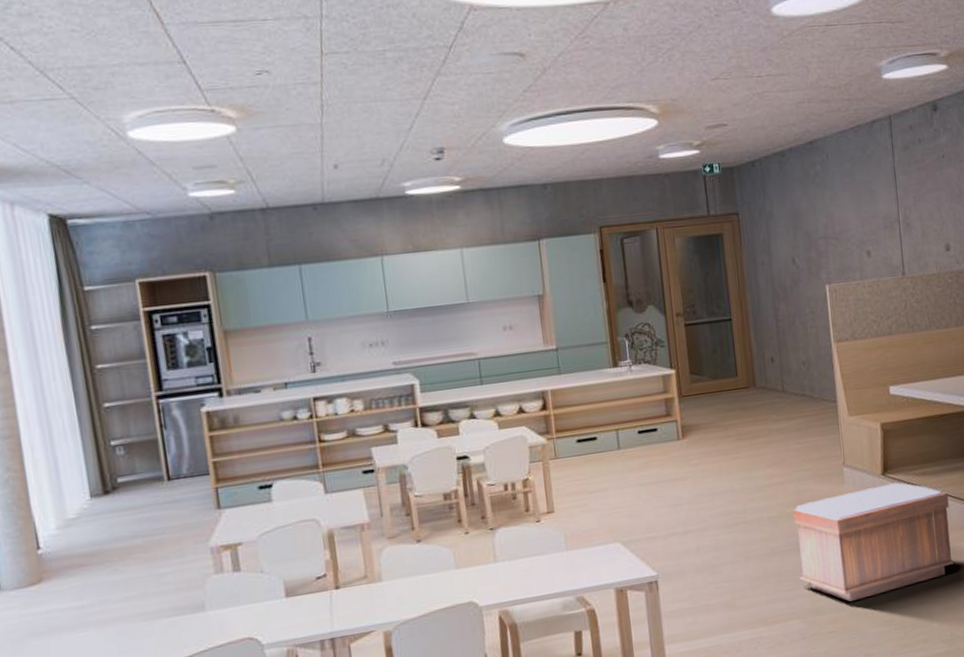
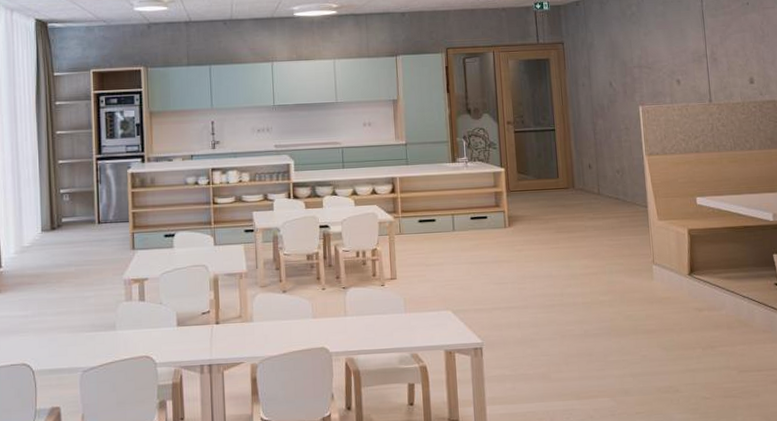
bench: present [792,482,954,603] -> none [605,283,758,388]

